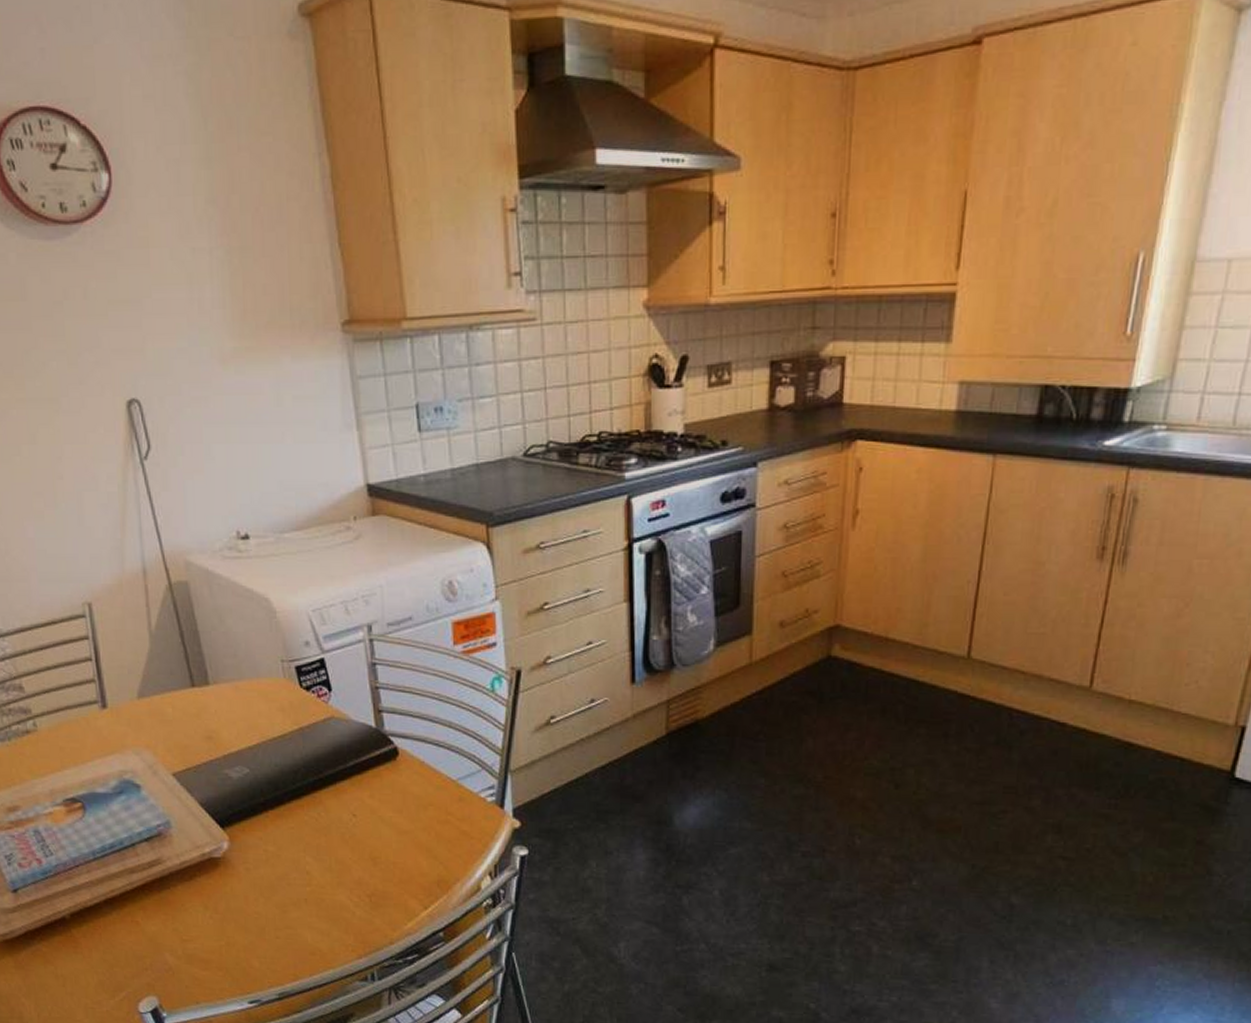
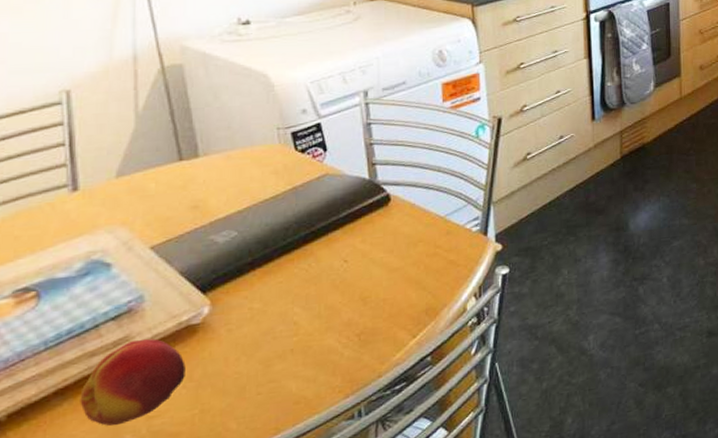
fruit: none [125,864,211,942] -> present [80,338,186,426]

